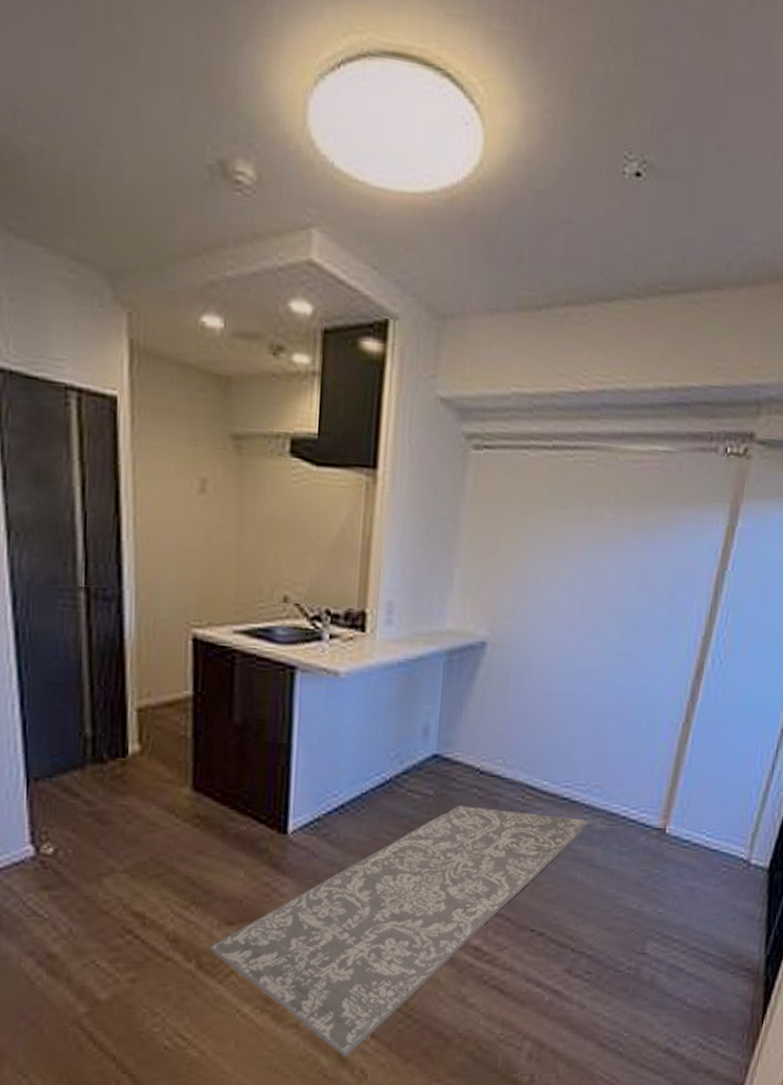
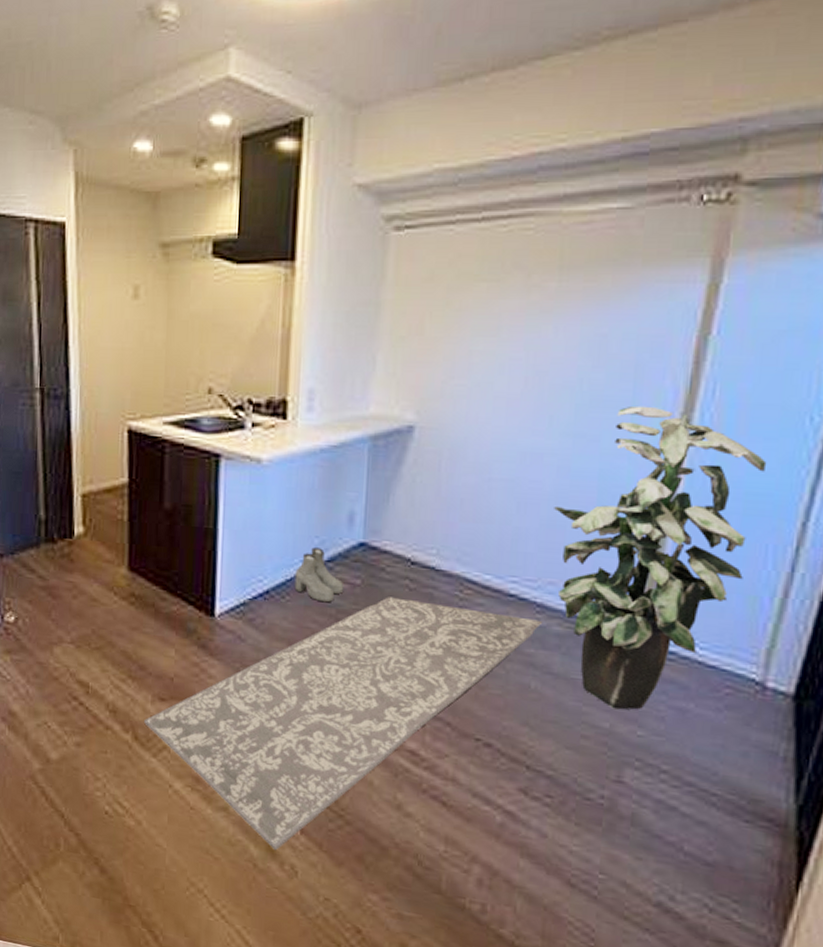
boots: none [370,760,418,813] -> present [294,547,344,602]
indoor plant: none [602,629,761,893] -> present [554,405,767,710]

